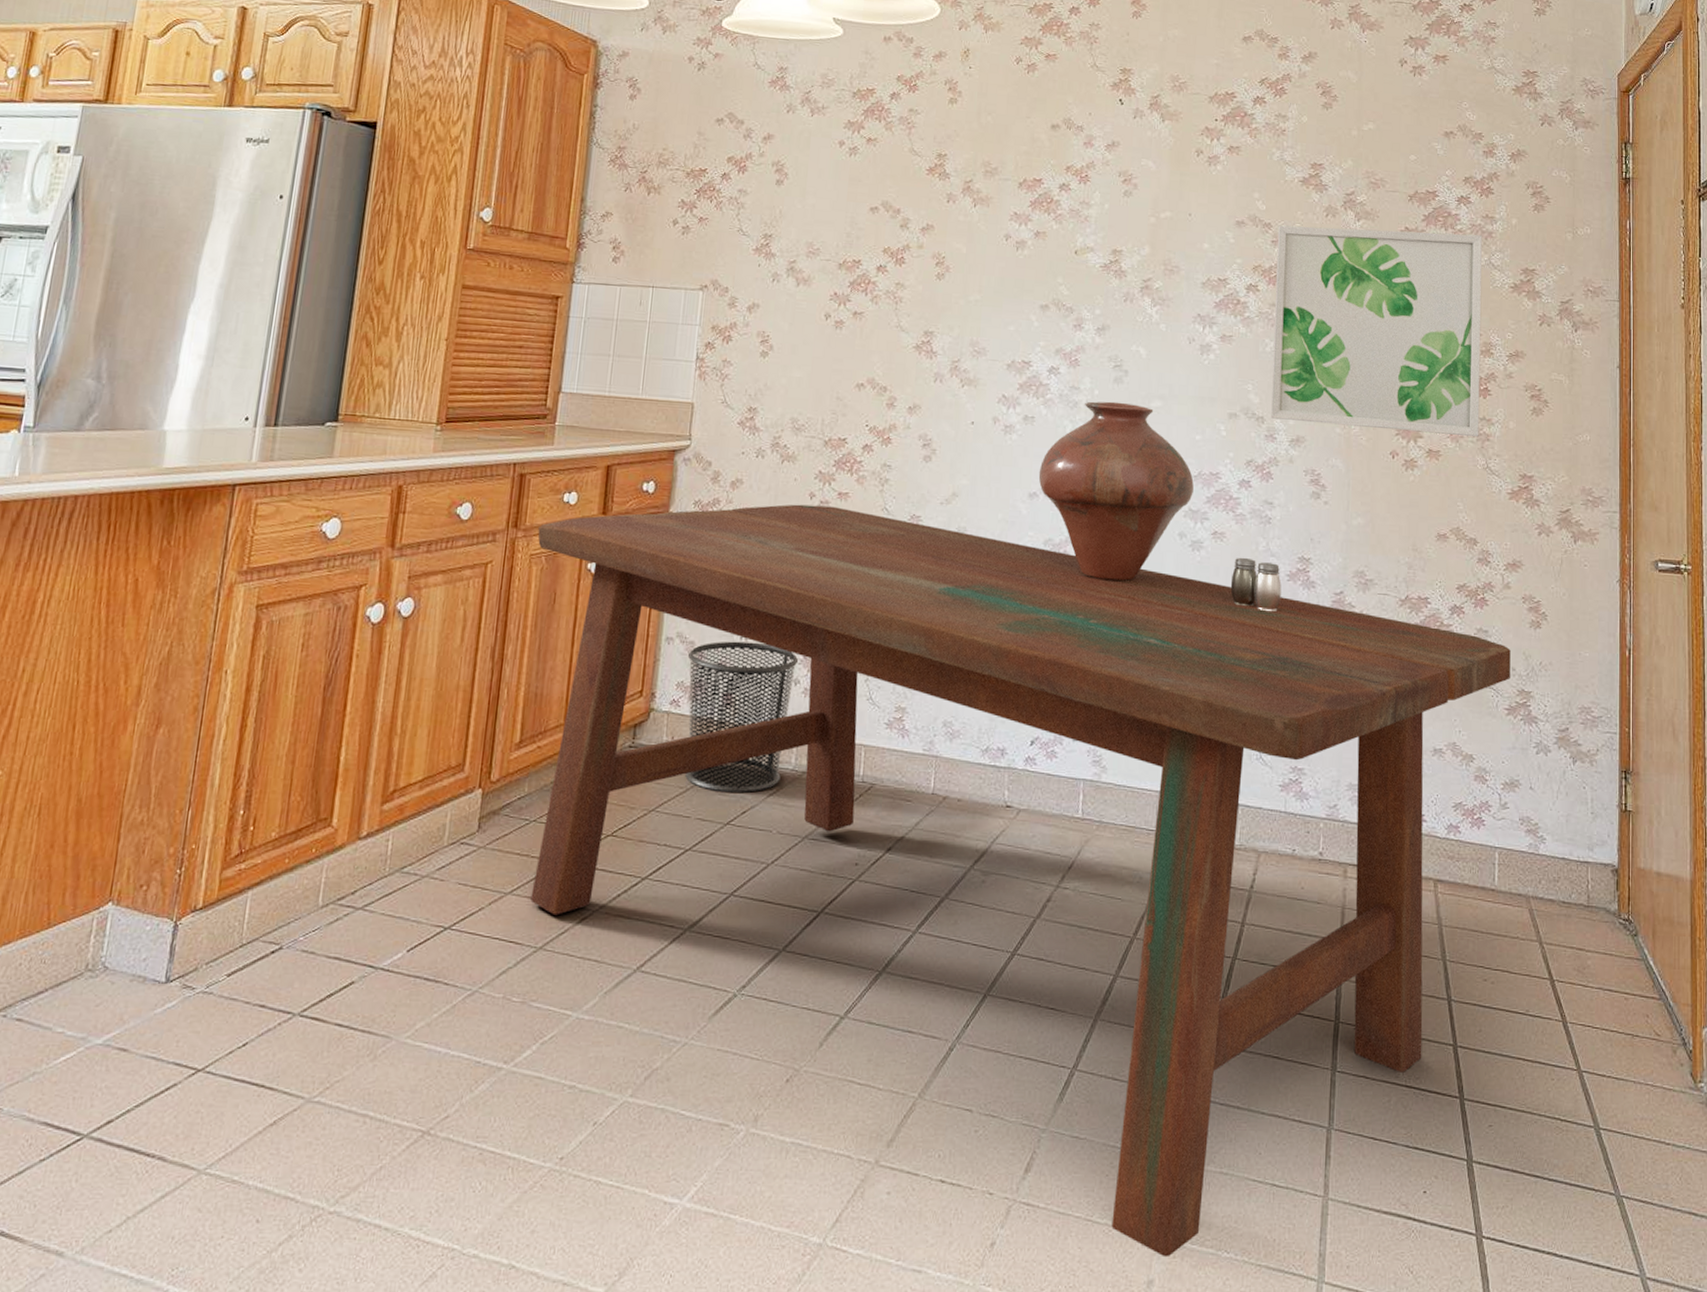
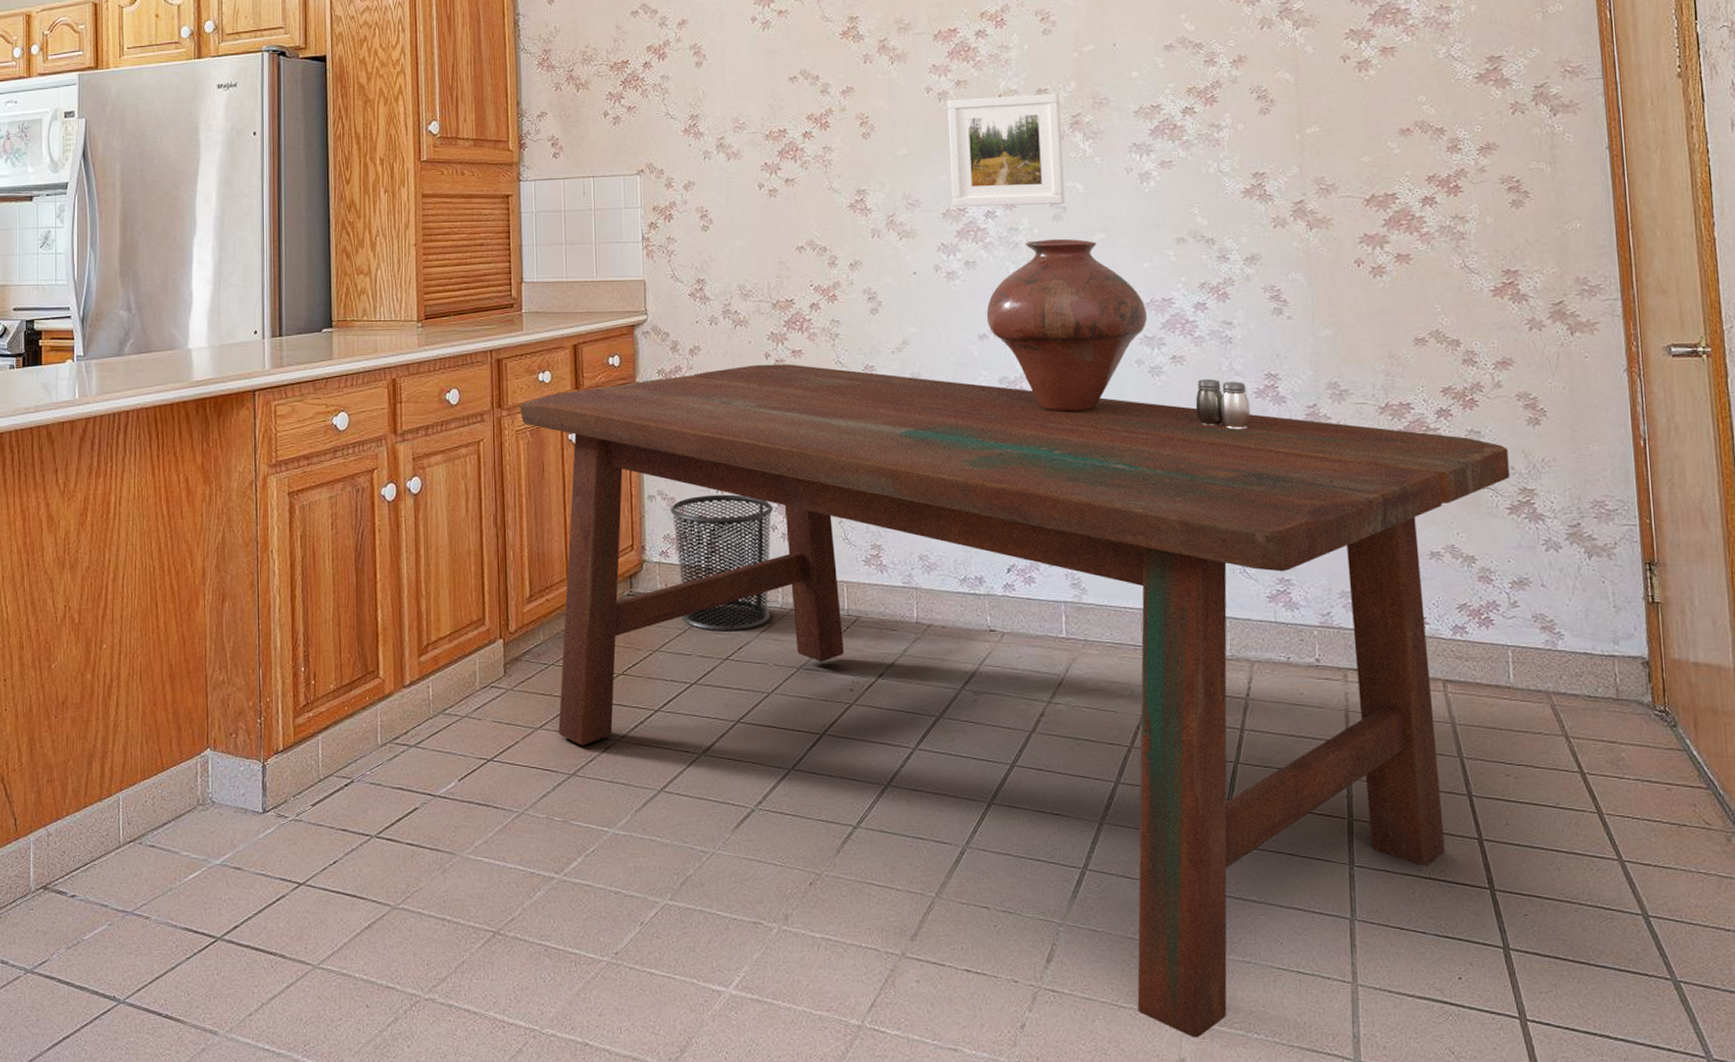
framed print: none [1018,249,1133,367] -> present [947,93,1065,207]
wall art: present [1271,225,1483,438] -> none [1209,26,1453,239]

